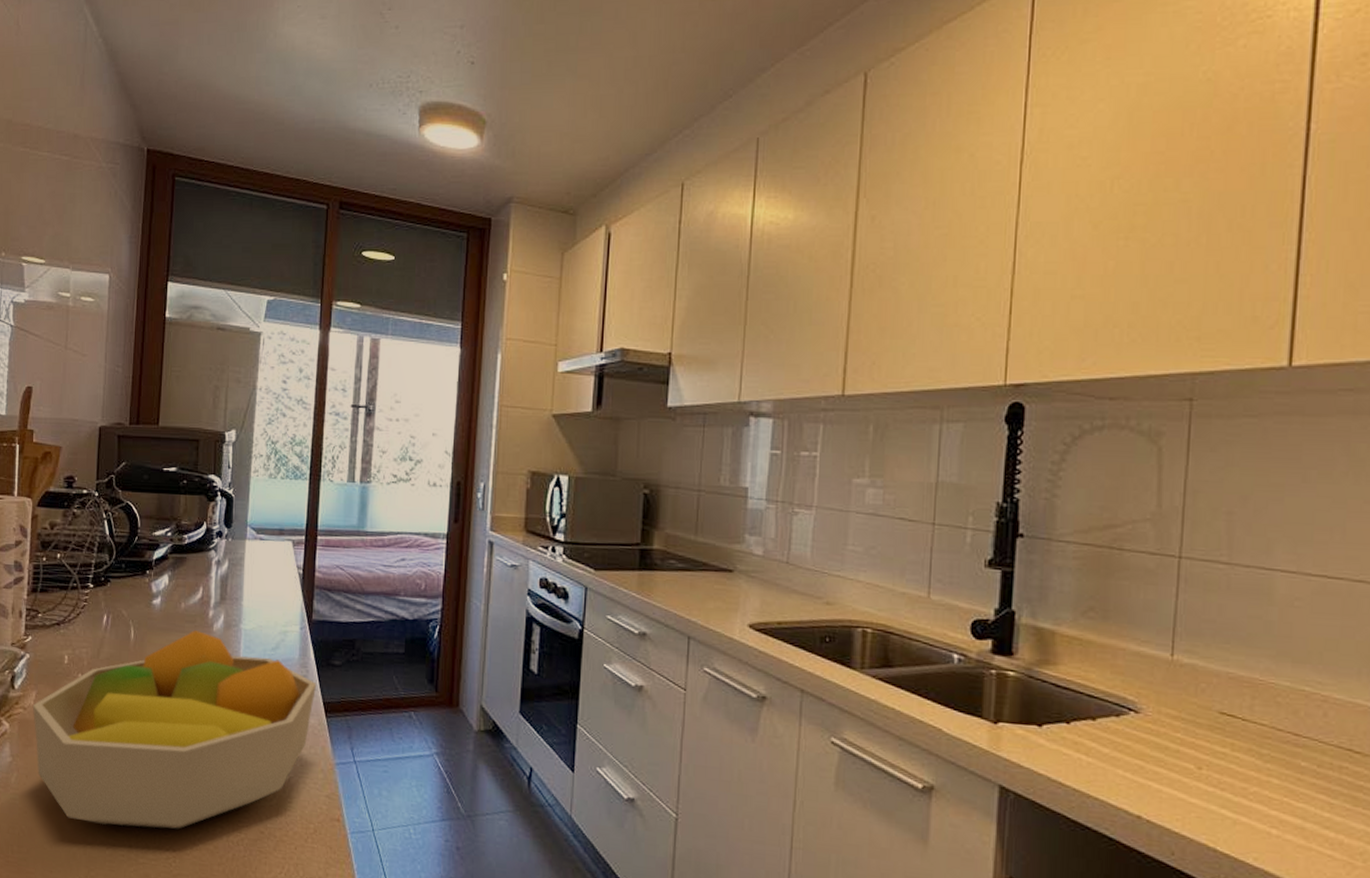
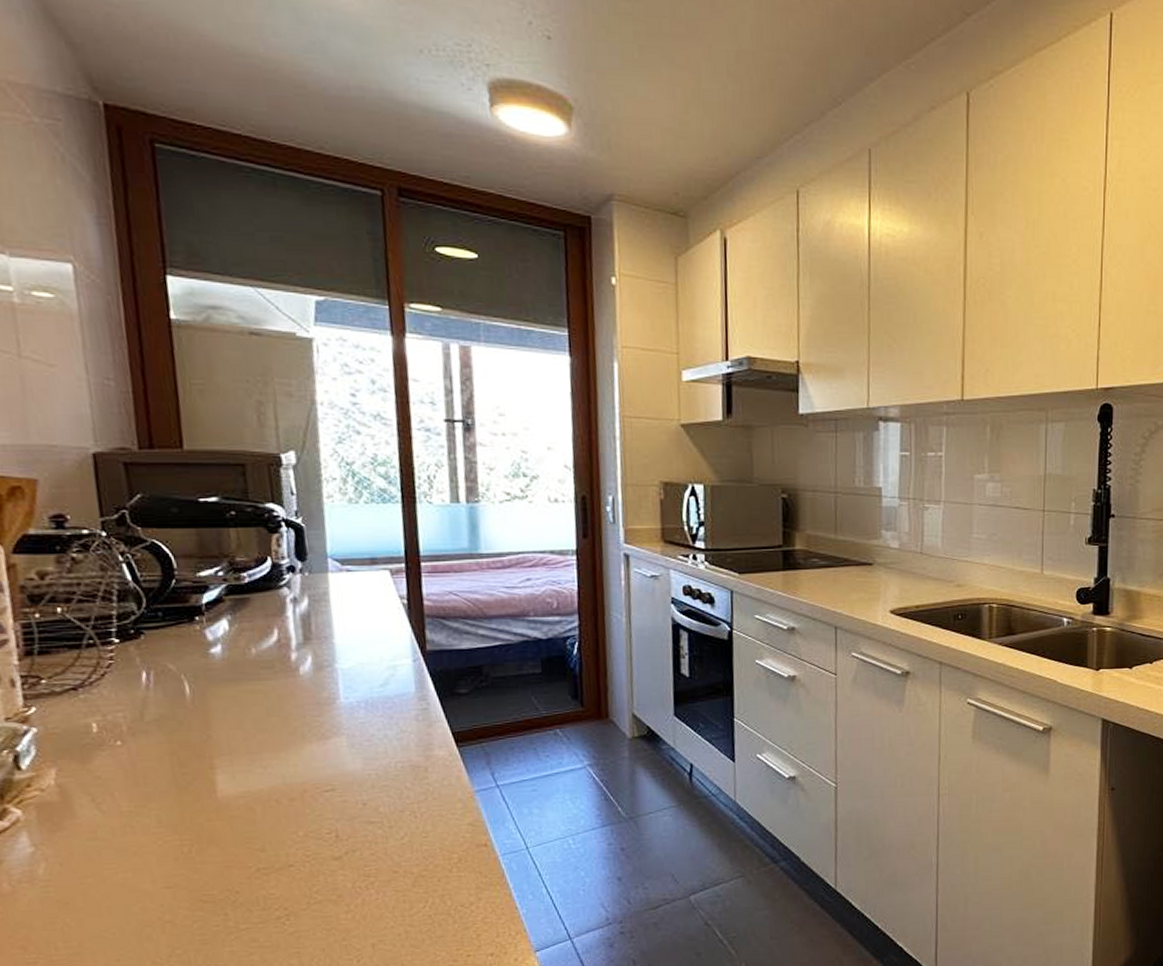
fruit bowl: present [32,629,317,829] -> none [53,675,442,900]

